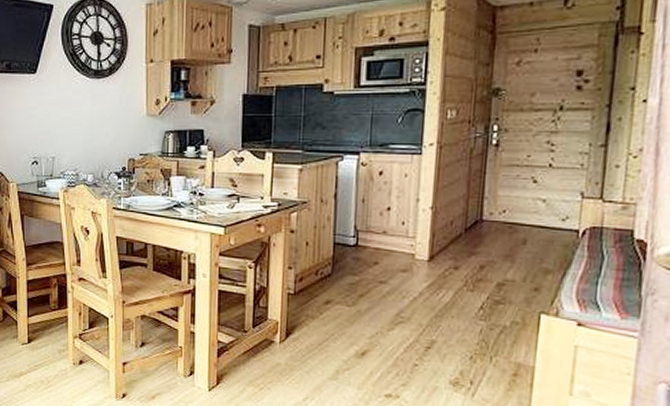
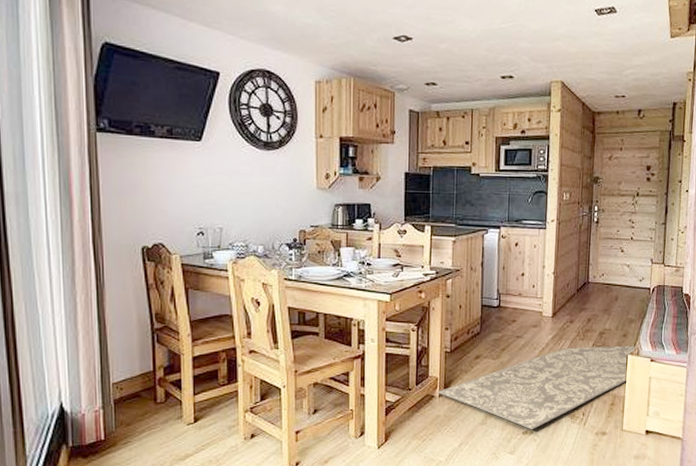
rug: none [278,299,557,394] -> present [437,345,638,430]

